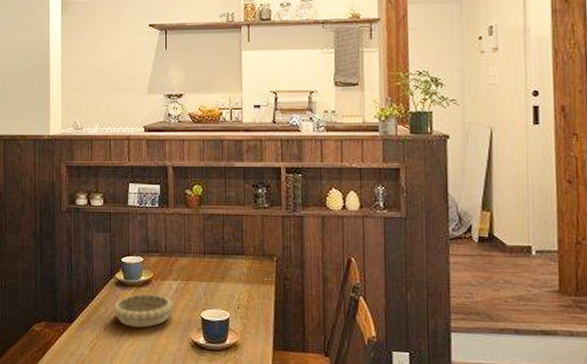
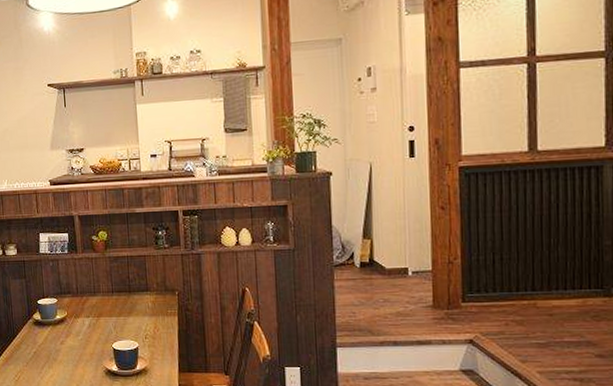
decorative bowl: present [113,294,174,328] -> none [33,330,88,360]

